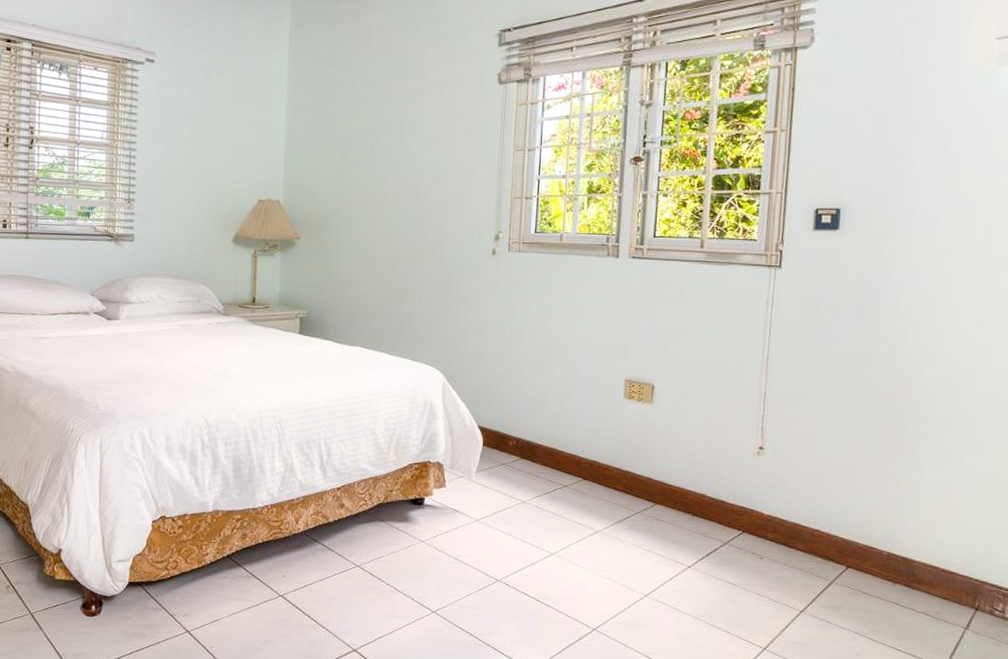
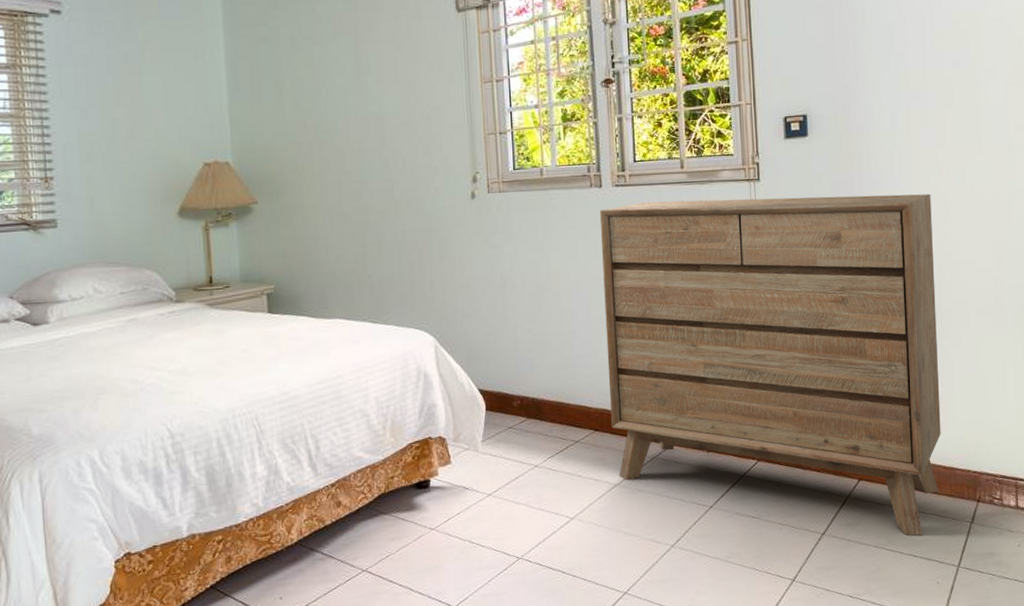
dresser: none [600,275,968,631] -> present [599,193,941,536]

